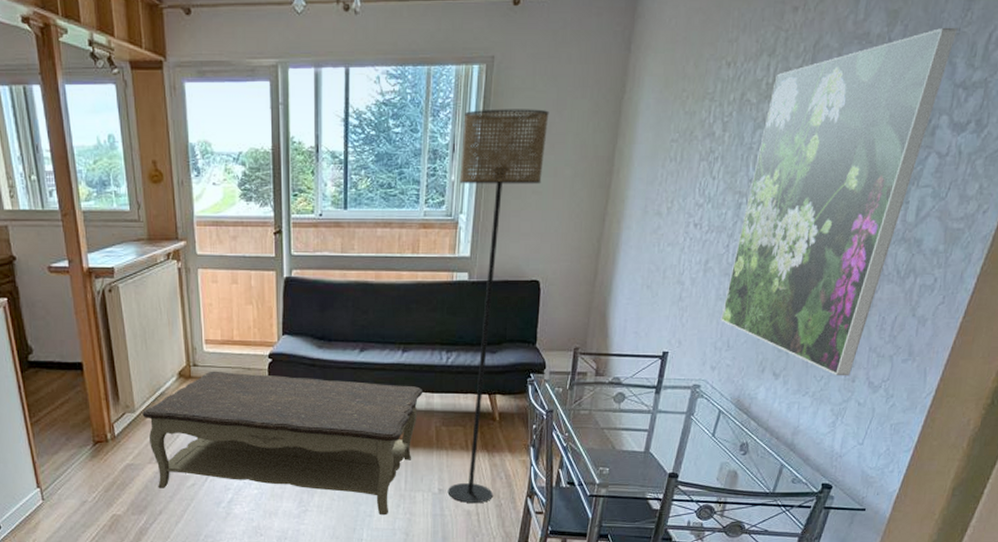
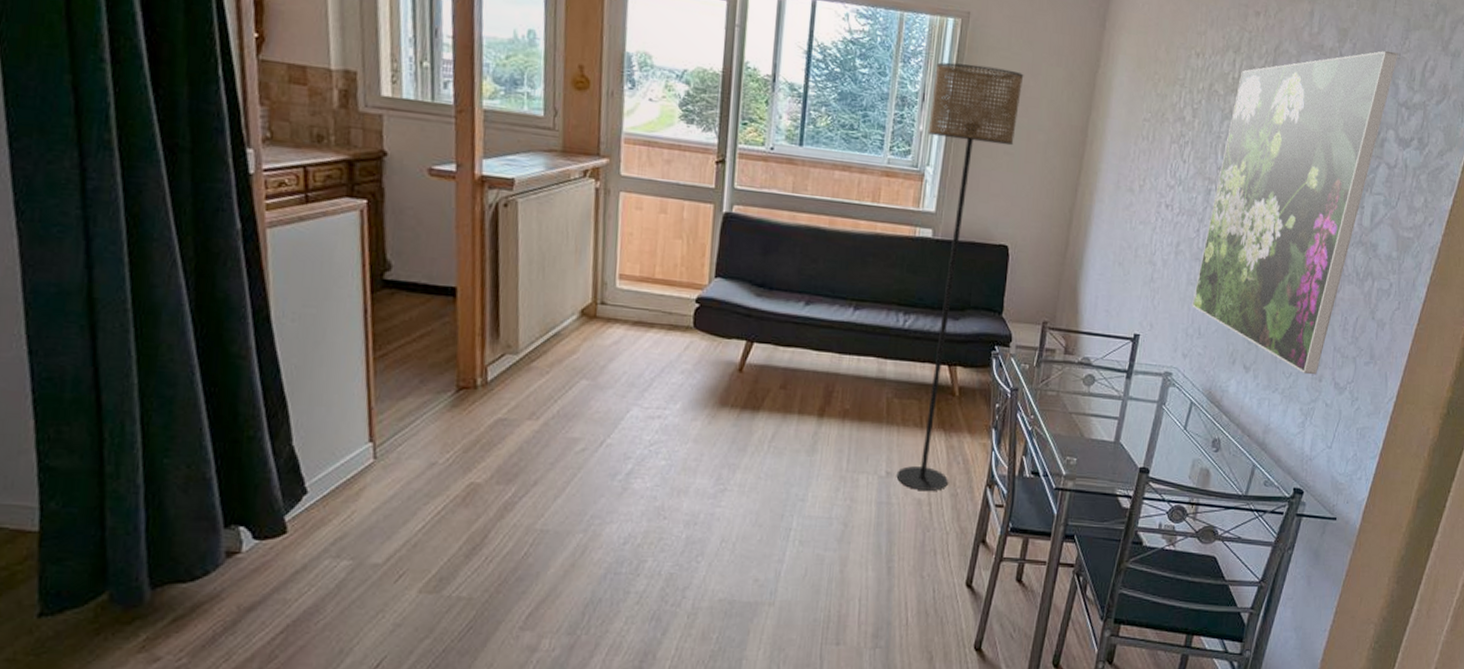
coffee table: present [142,371,423,516] -> none [527,311,875,501]

